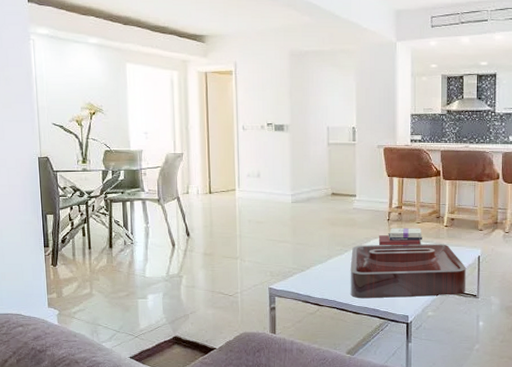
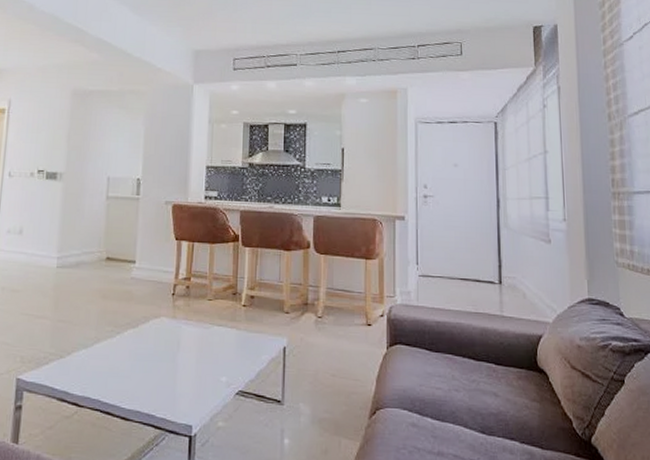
decorative tray: present [350,244,467,299] -> none [119,326,269,400]
books: present [378,228,423,246] -> none [159,305,215,329]

